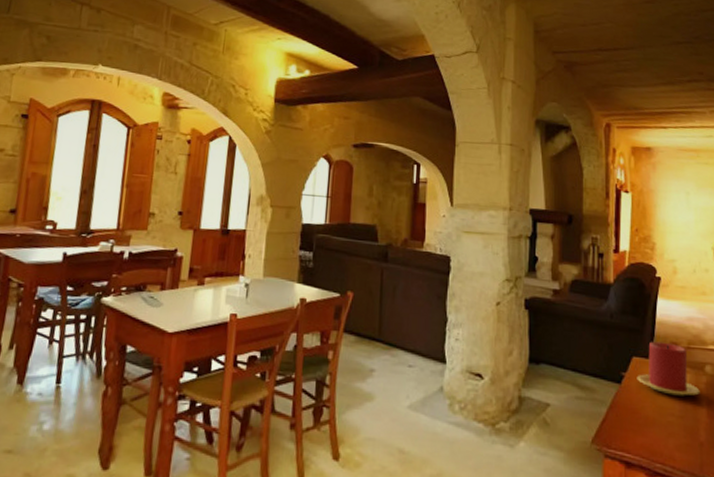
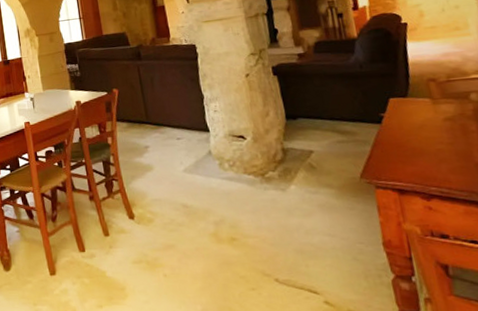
candle: present [637,341,700,396] -> none [397,80,468,126]

